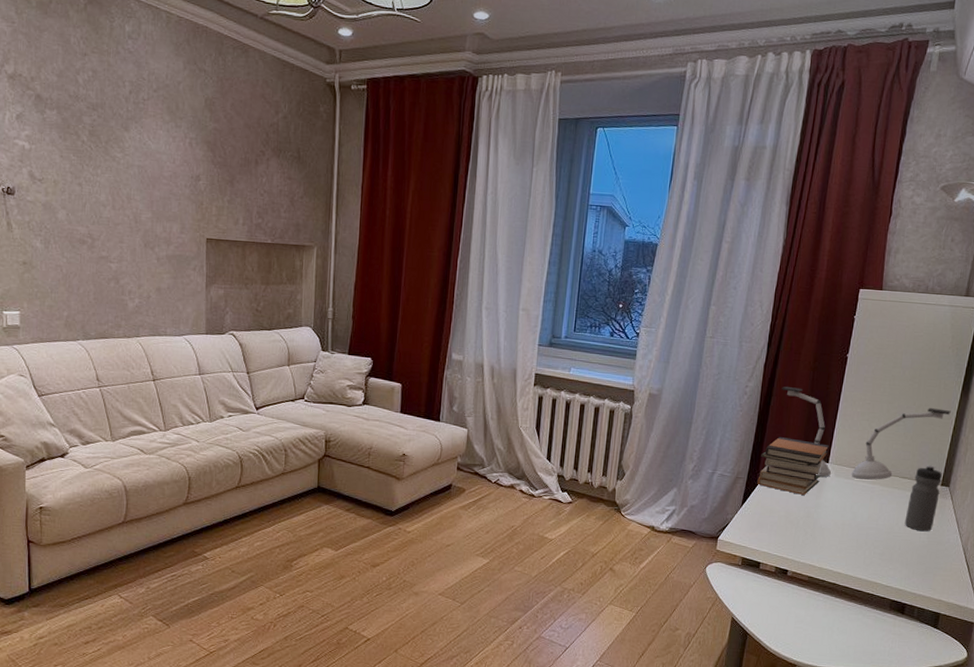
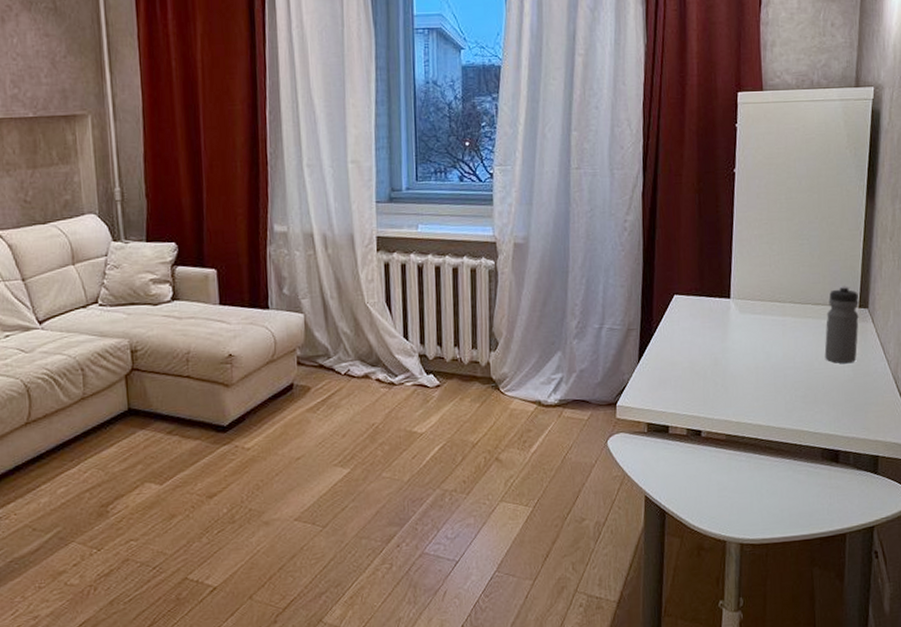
book stack: present [757,436,829,495] -> none [652,274,728,340]
desk lamp: present [781,387,951,481] -> none [665,215,858,316]

